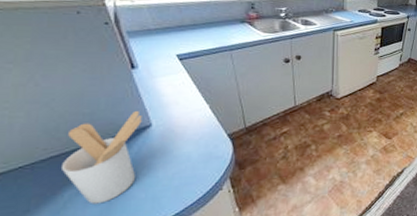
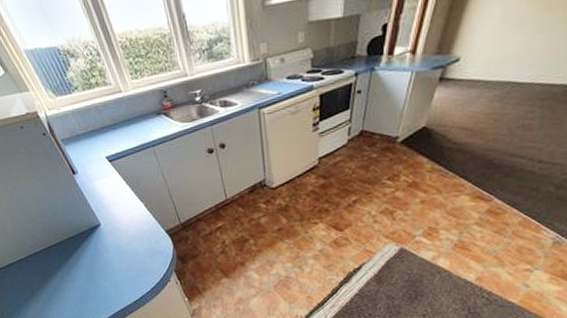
utensil holder: present [62,111,142,204] -> none [42,213,99,290]

